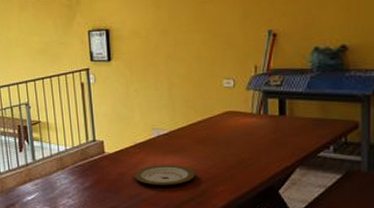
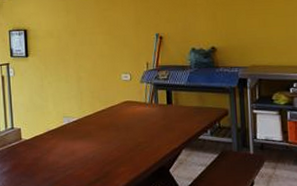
plate: present [134,165,196,186] -> none [47,149,101,169]

